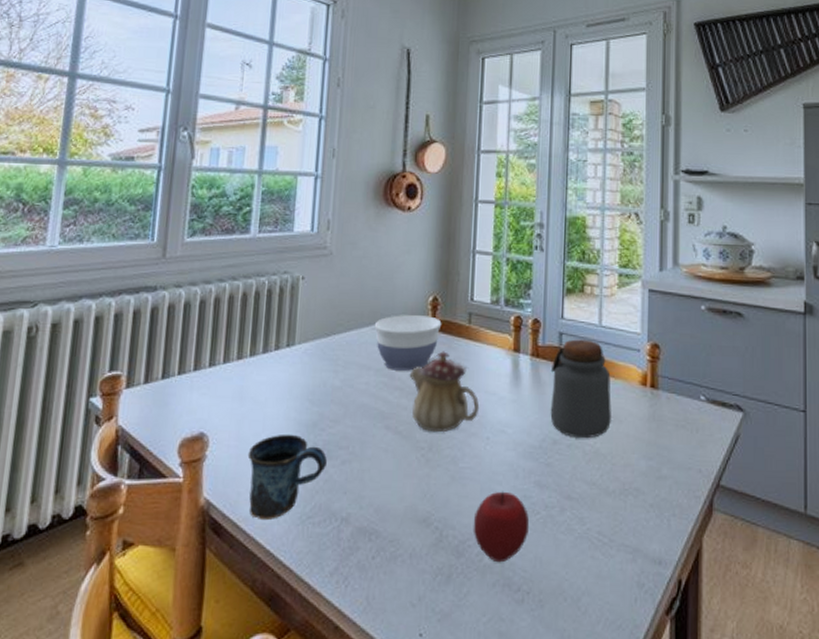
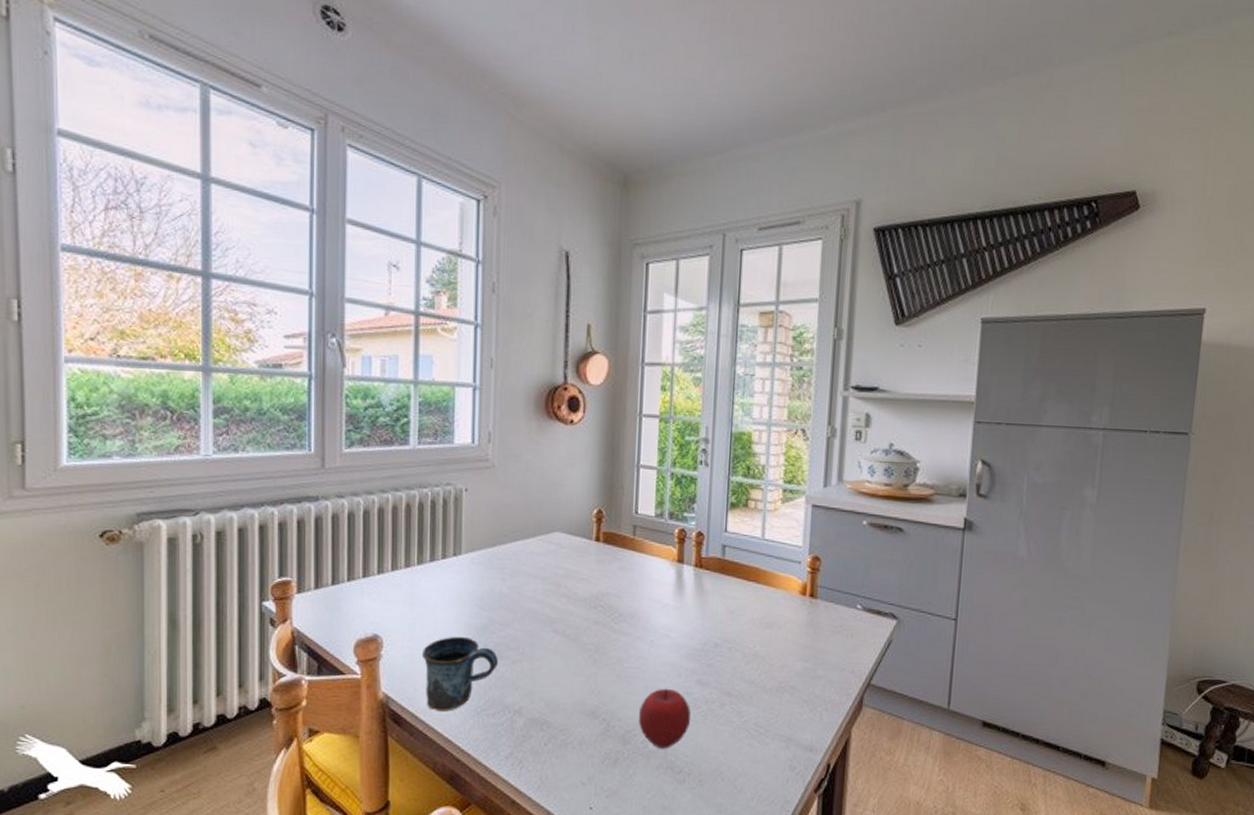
bowl: present [374,314,442,371] -> none [539,526,607,580]
teapot: present [409,351,480,433] -> none [575,561,644,636]
jar: present [550,339,611,439] -> none [712,551,772,643]

